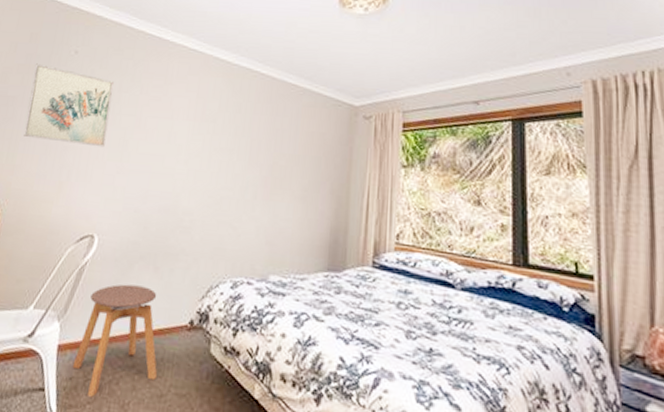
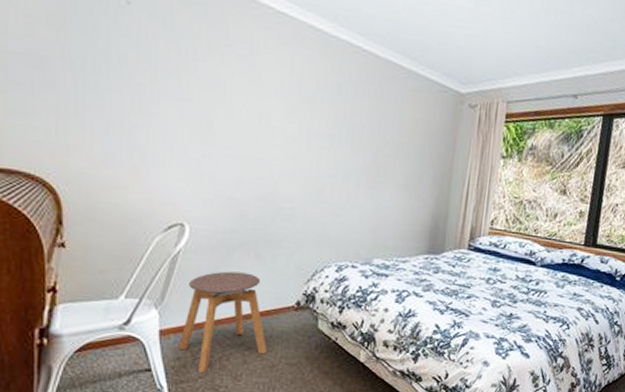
wall art: present [24,63,115,148] -> none [73,13,186,127]

